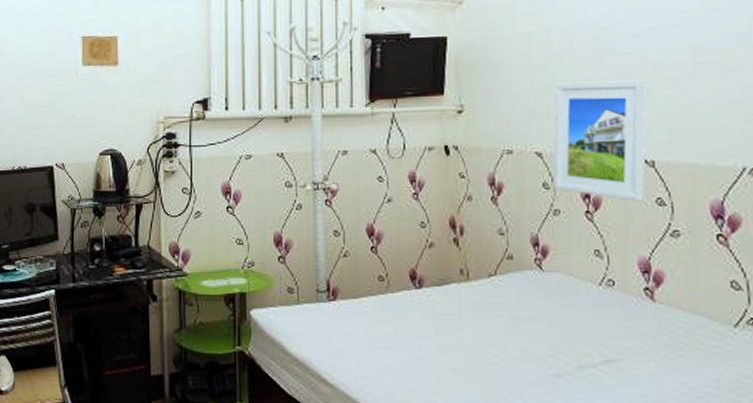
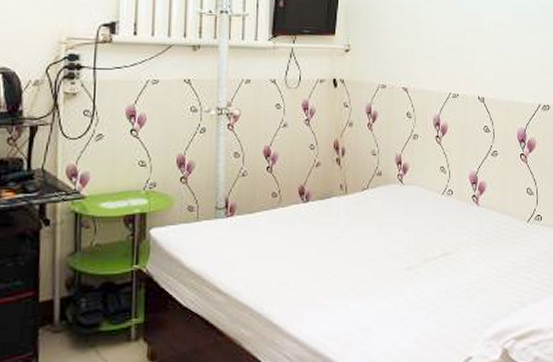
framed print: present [553,80,646,201] -> none [414,32,481,128]

